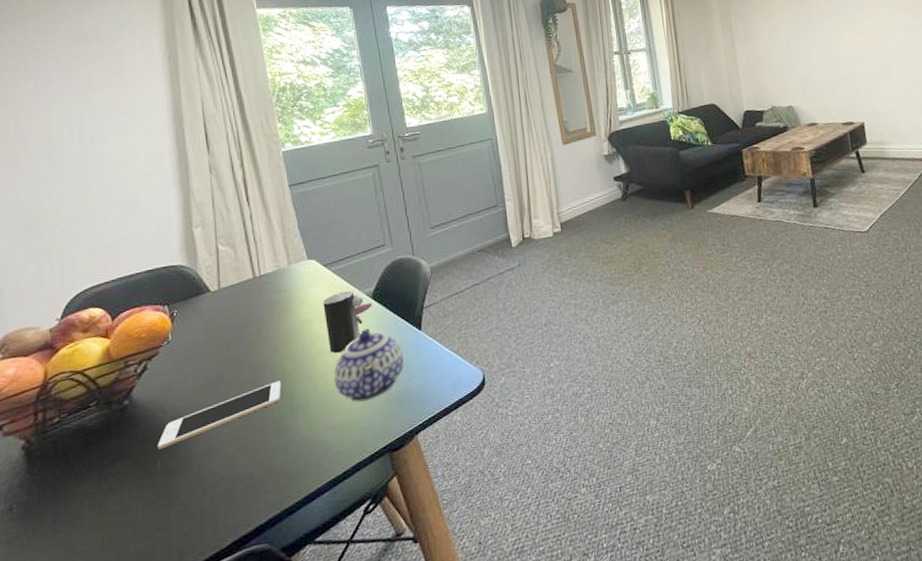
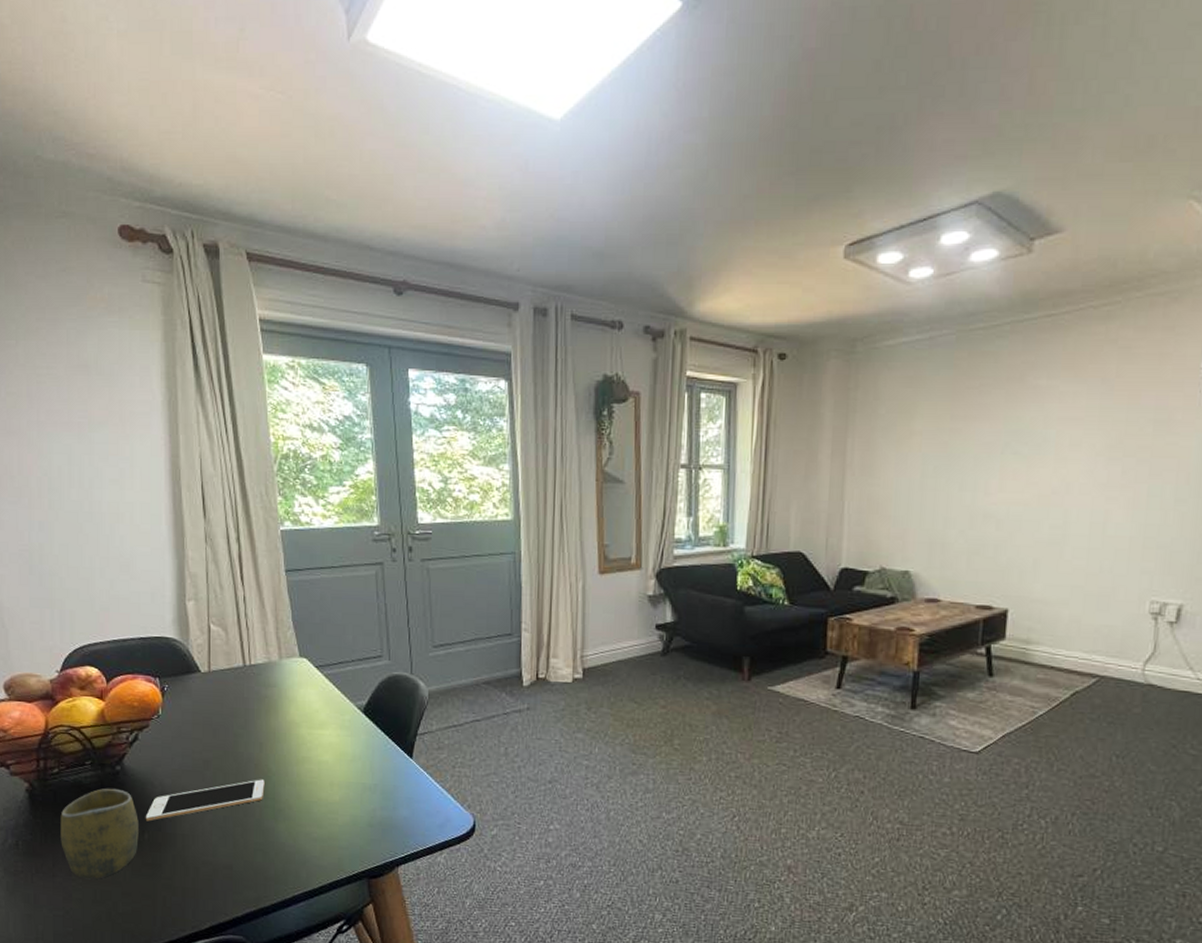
cup: none [62,423,151,528] -> present [60,788,139,880]
cup: present [323,291,372,353] -> none [312,699,363,764]
teapot: present [333,328,404,403] -> none [317,744,391,820]

